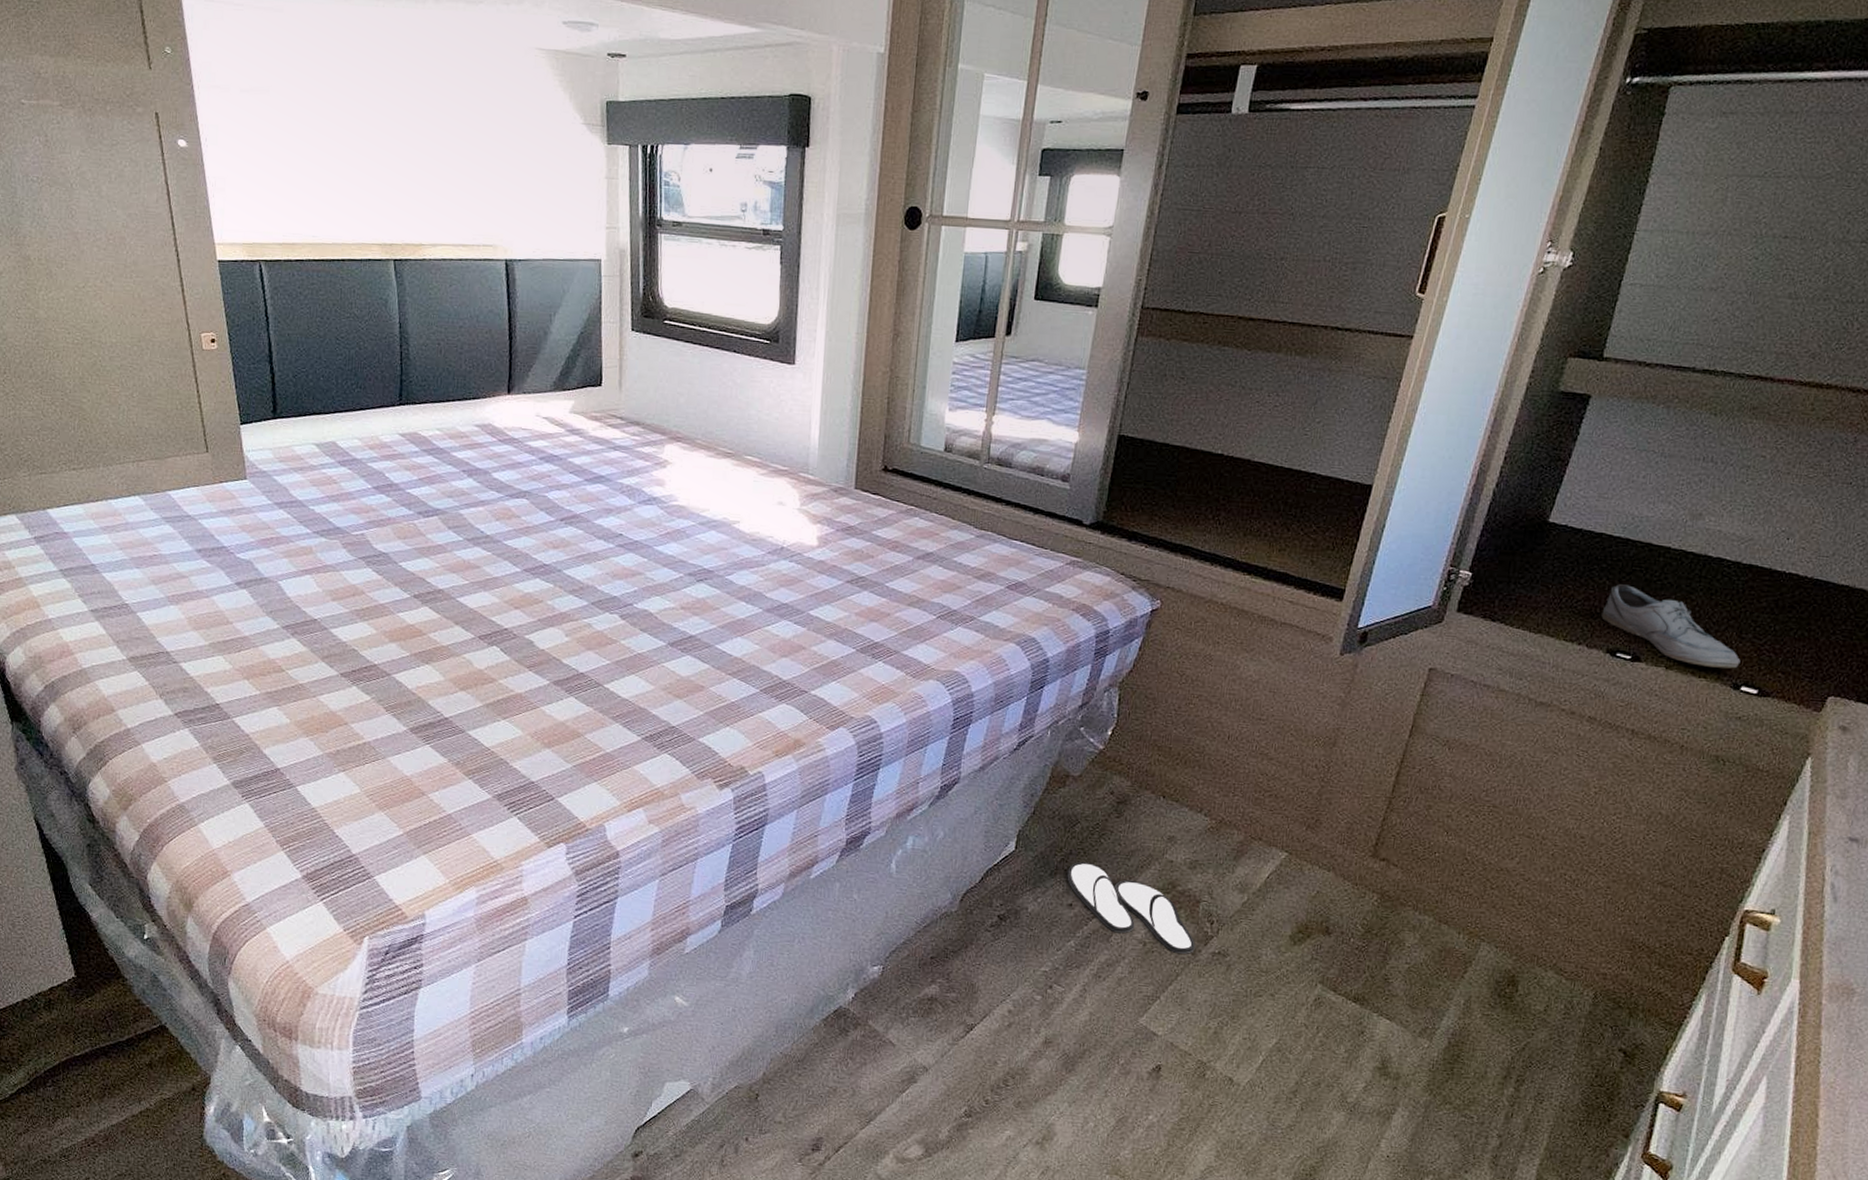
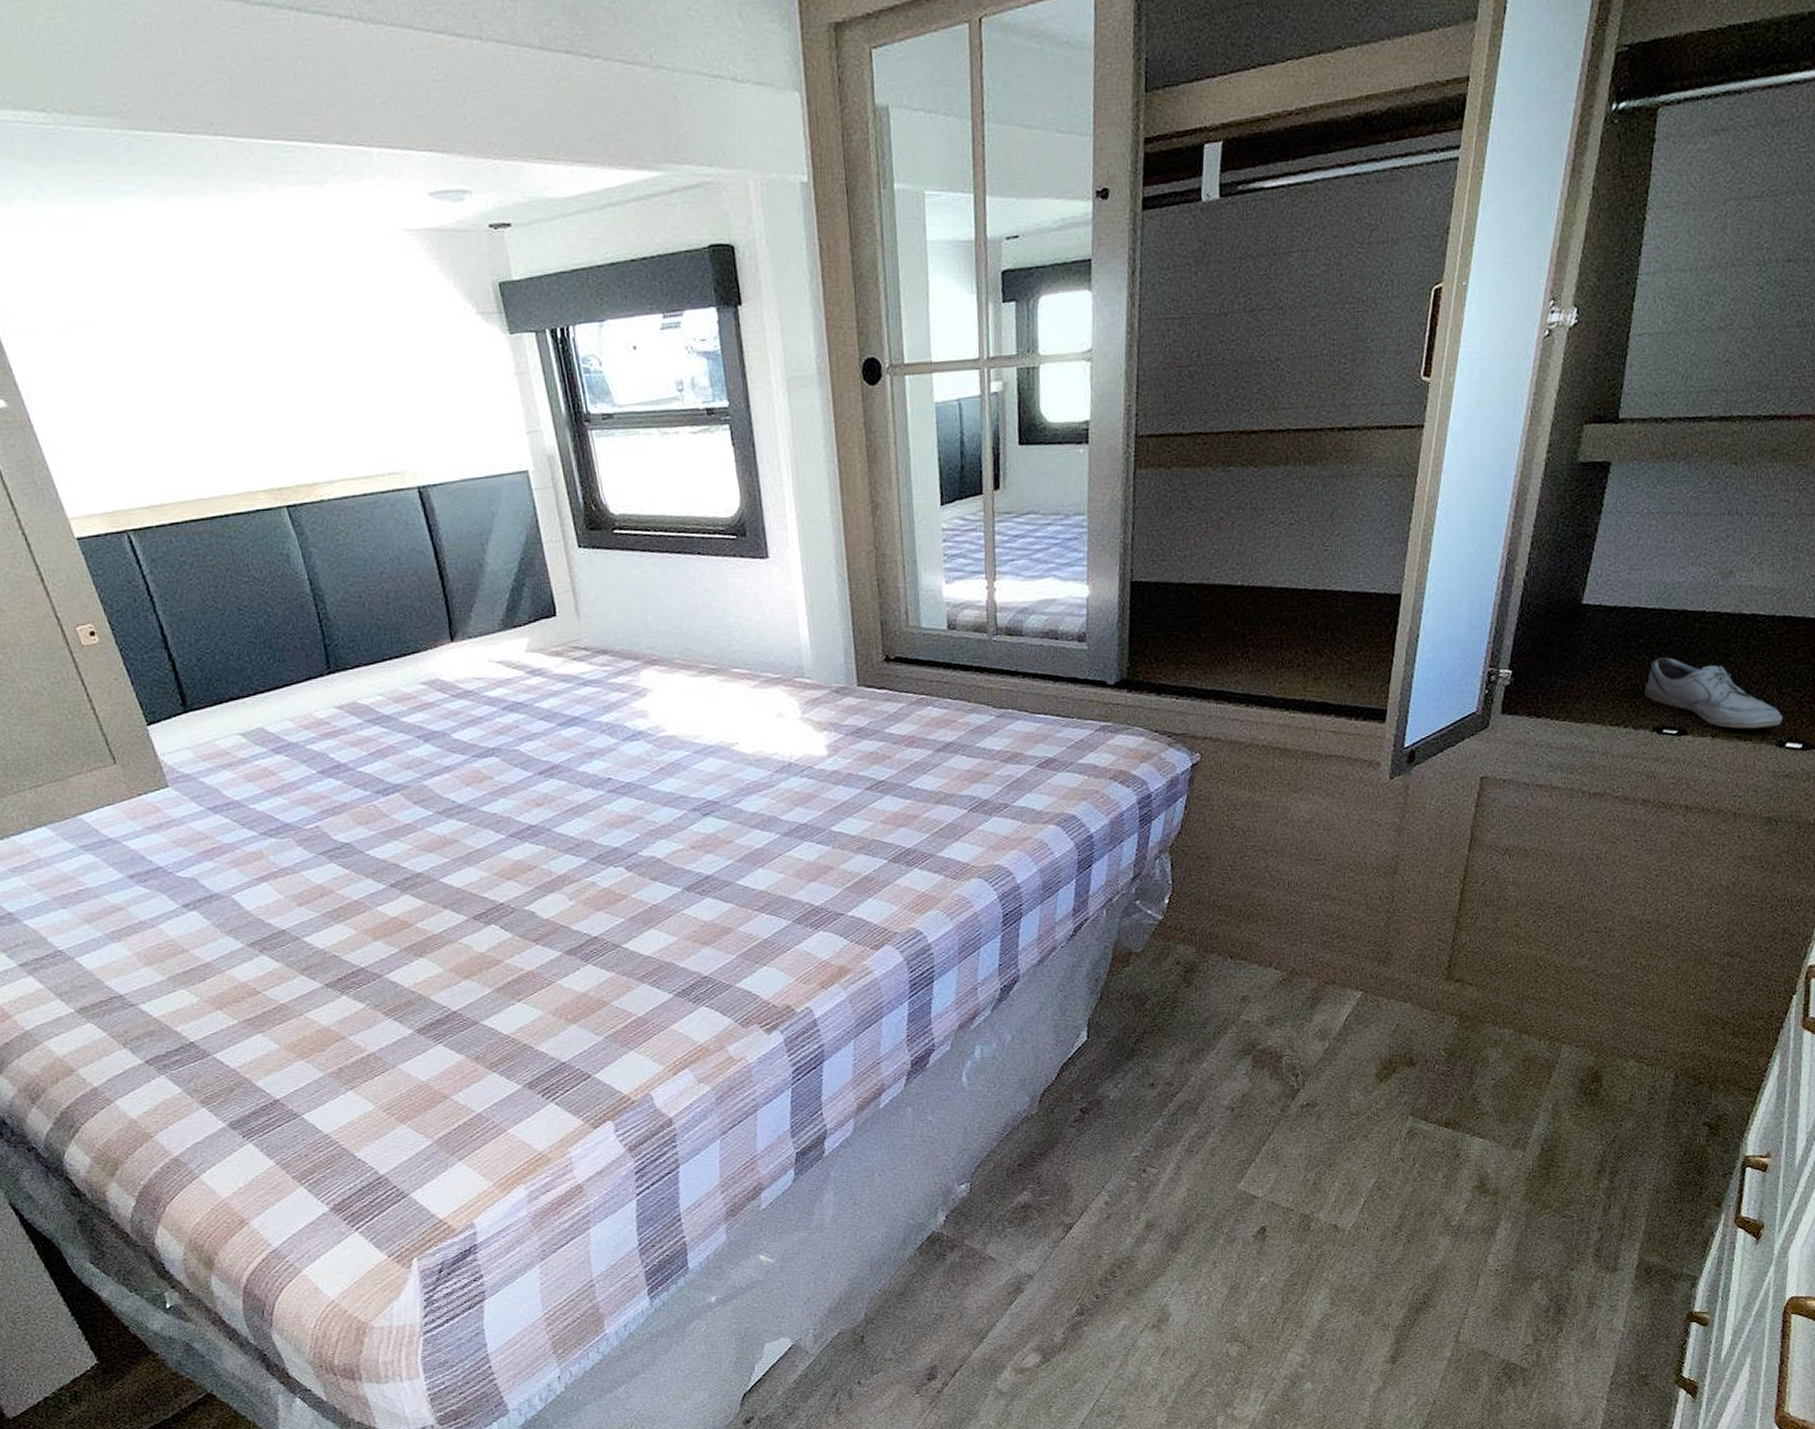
slippers: present [1067,861,1195,954] -> none [1144,1038,1283,1113]

